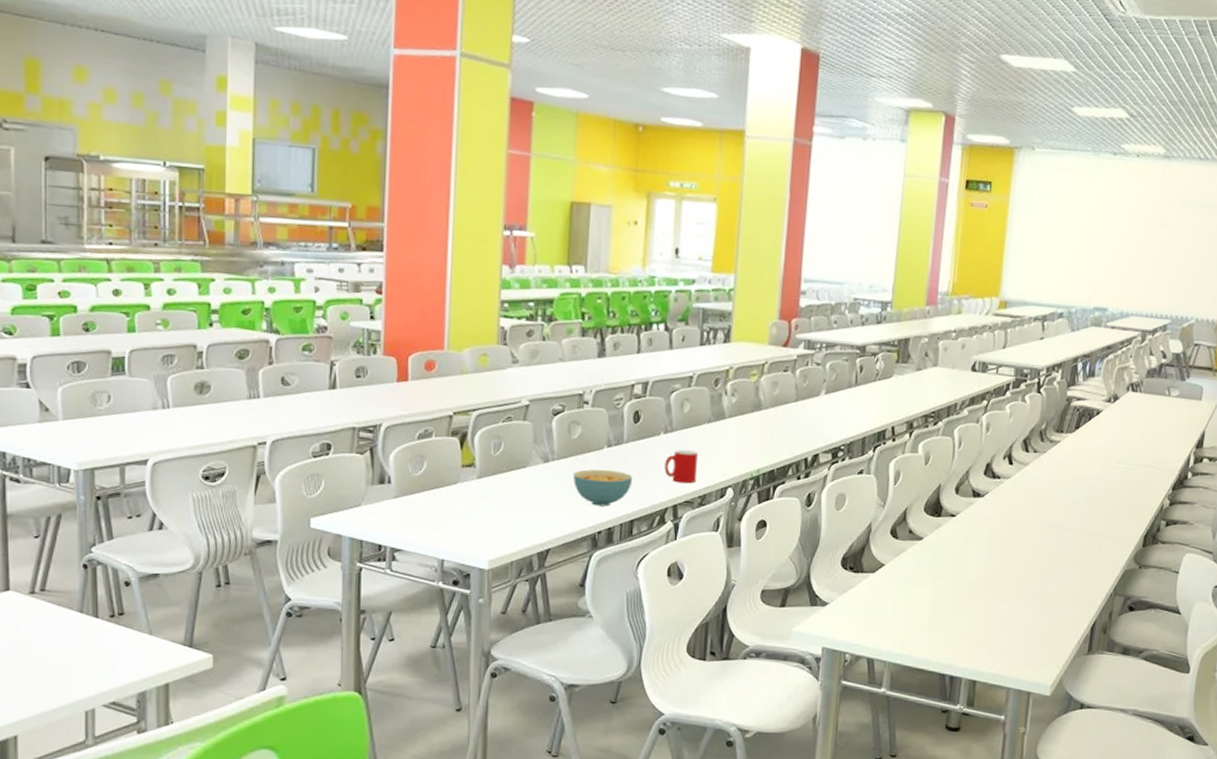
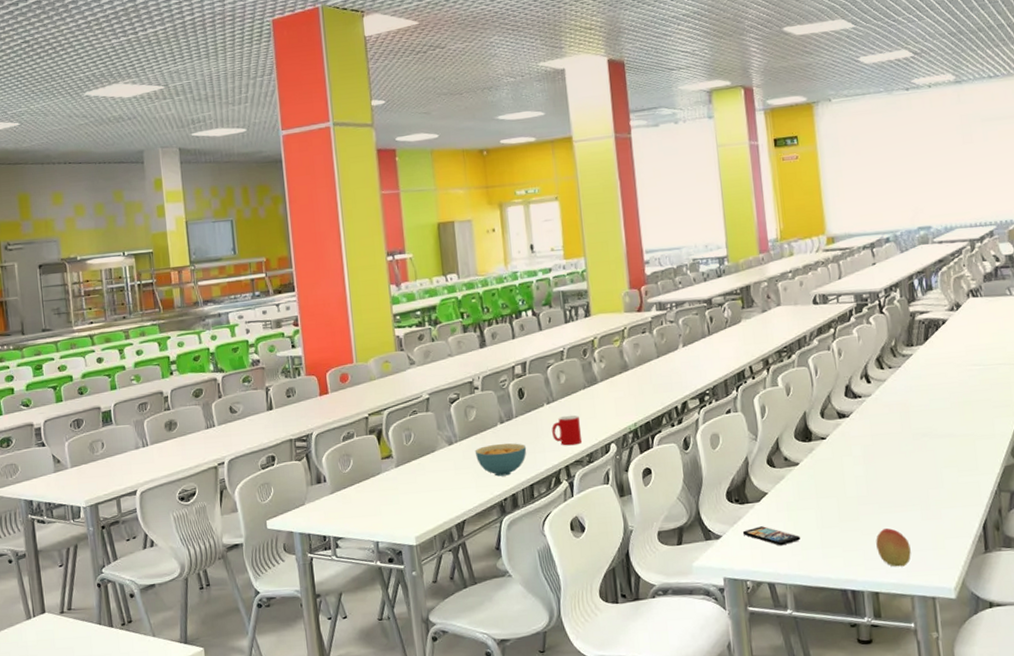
smartphone: none [850,598,909,622] -> present [742,526,800,546]
fruit: none [983,617,1017,658] -> present [876,528,911,567]

